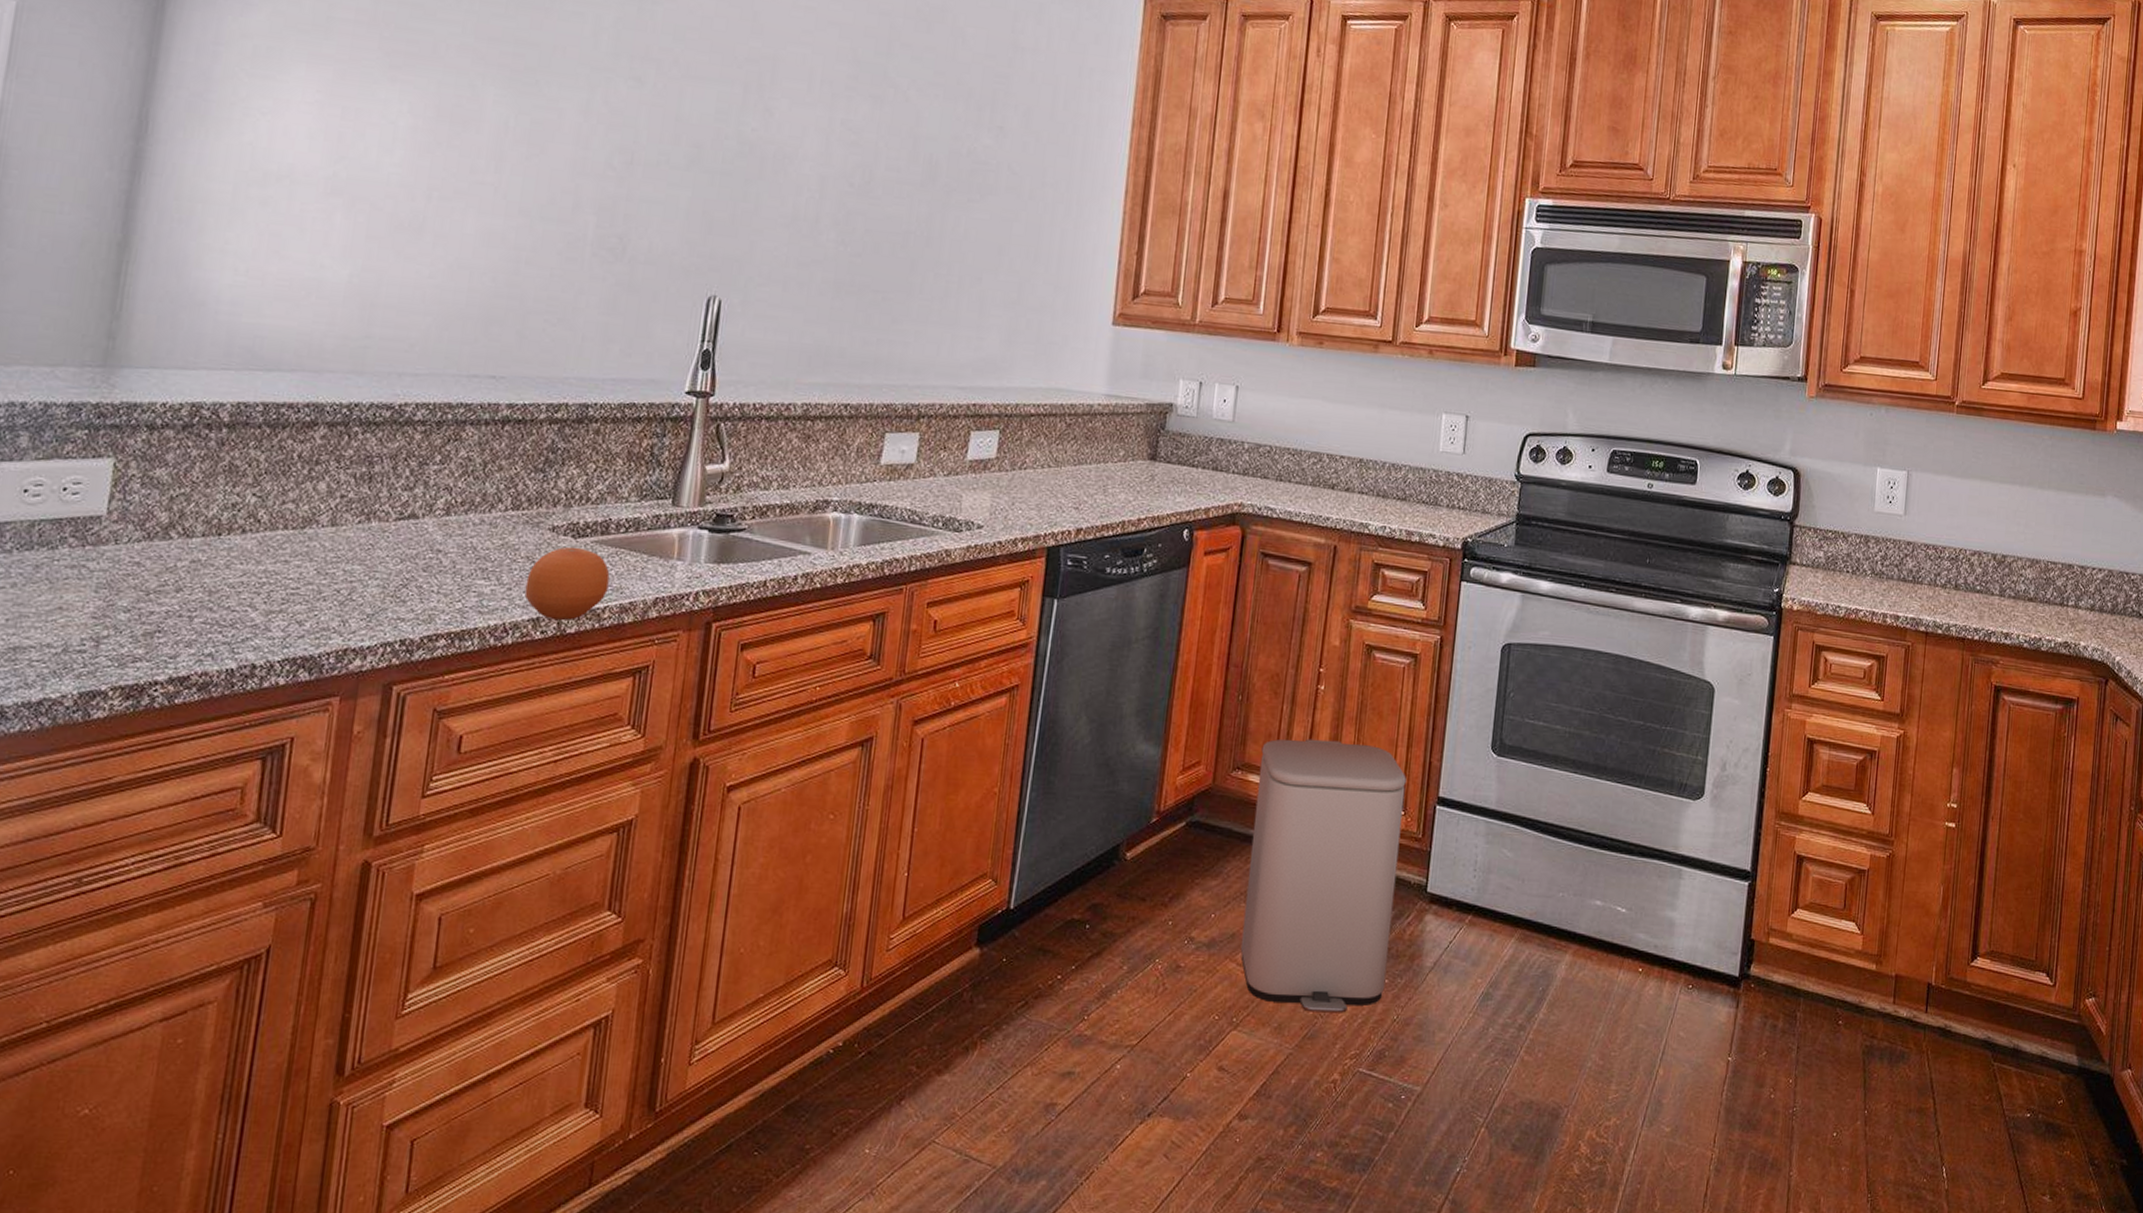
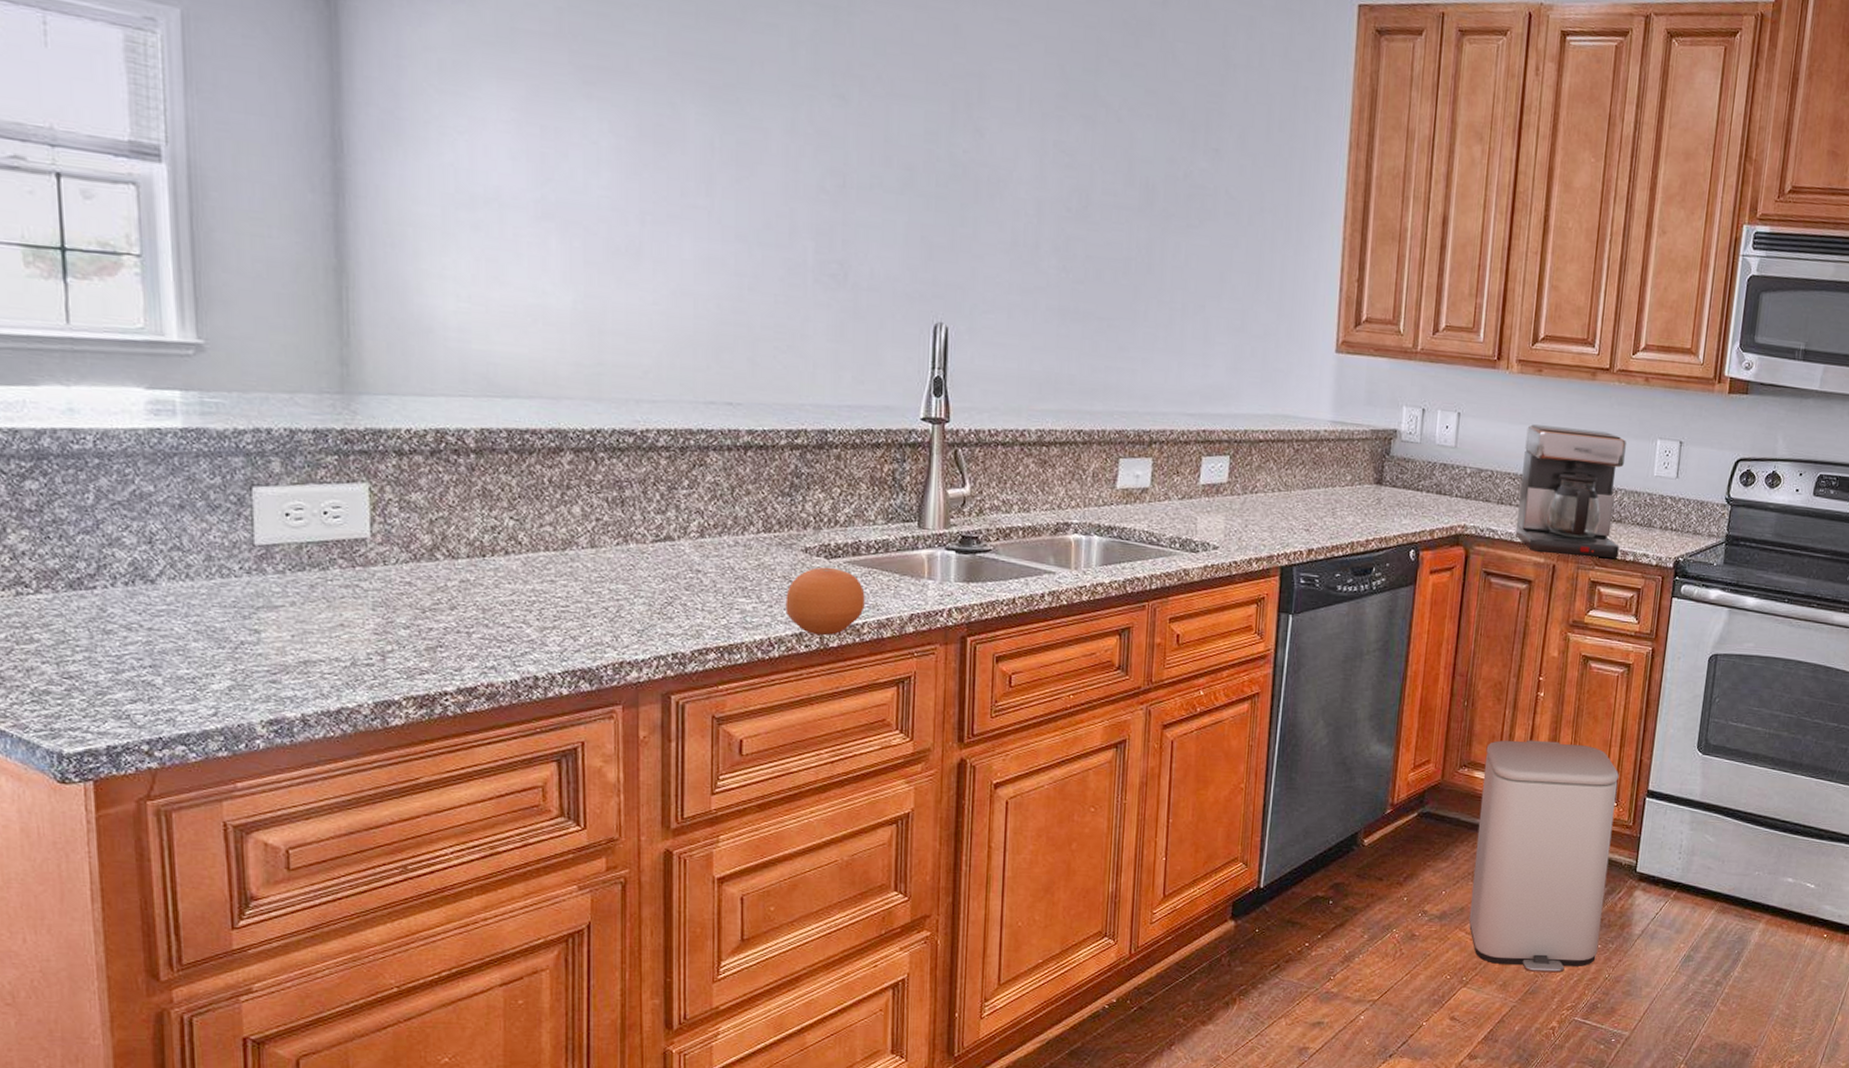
coffee maker: none [1294,398,1411,540] -> present [1515,424,1627,559]

